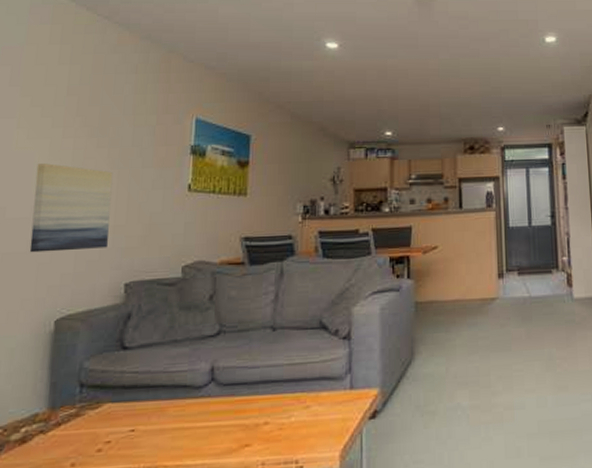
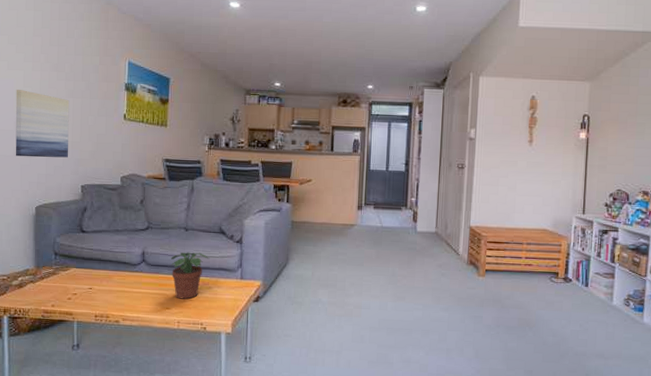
potted plant: none [251,359,306,429] -> present [170,252,209,300]

